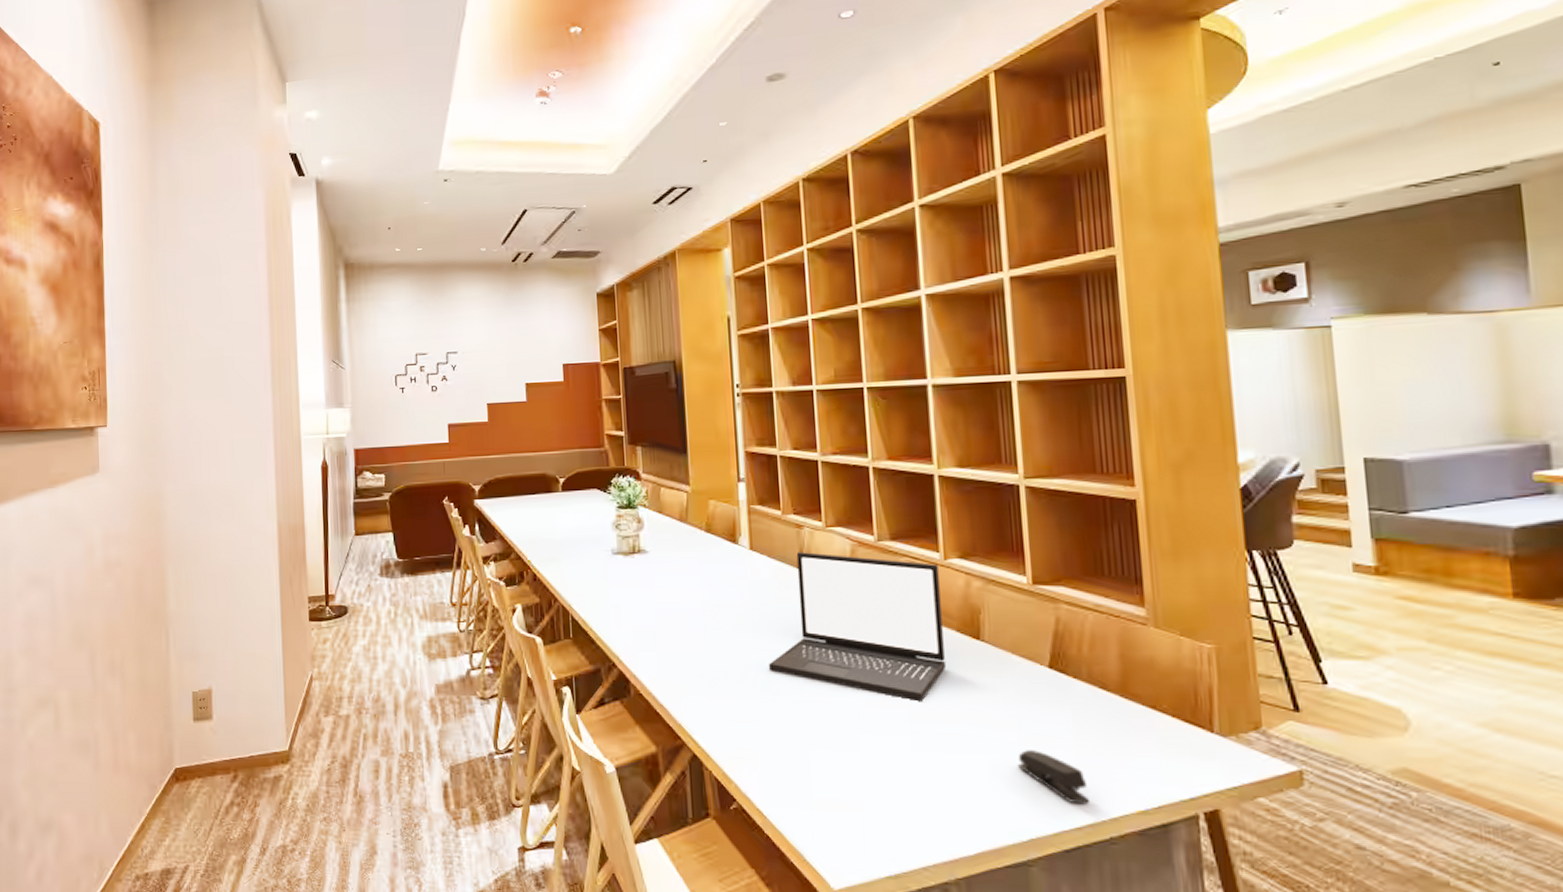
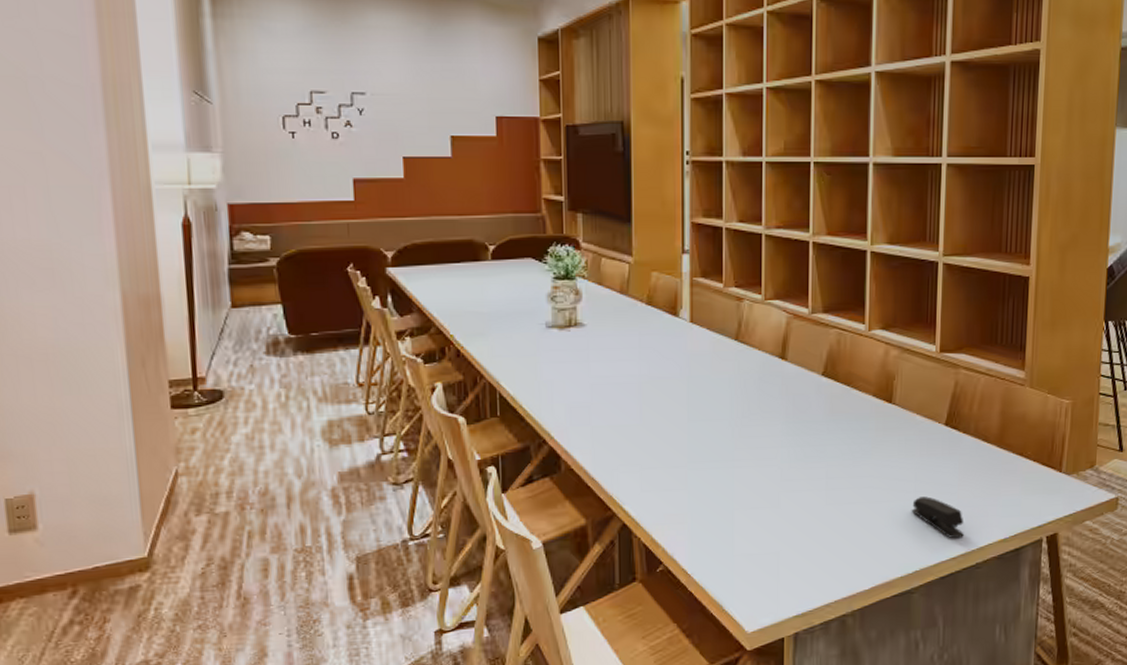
laptop: present [769,552,947,701] -> none [702,324,863,460]

